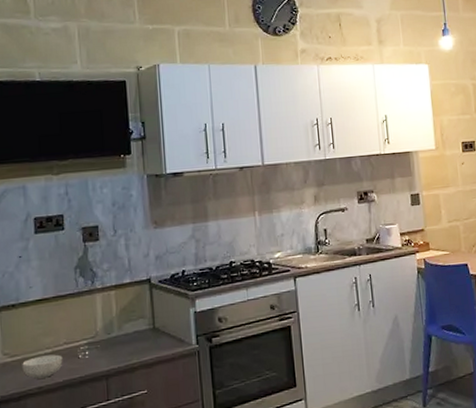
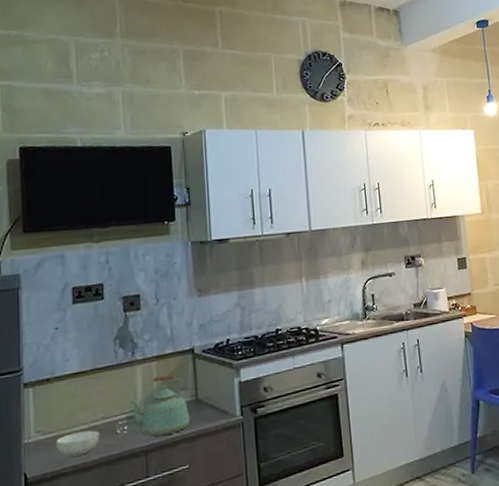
kettle: none [90,302,148,362] -> present [130,373,190,437]

